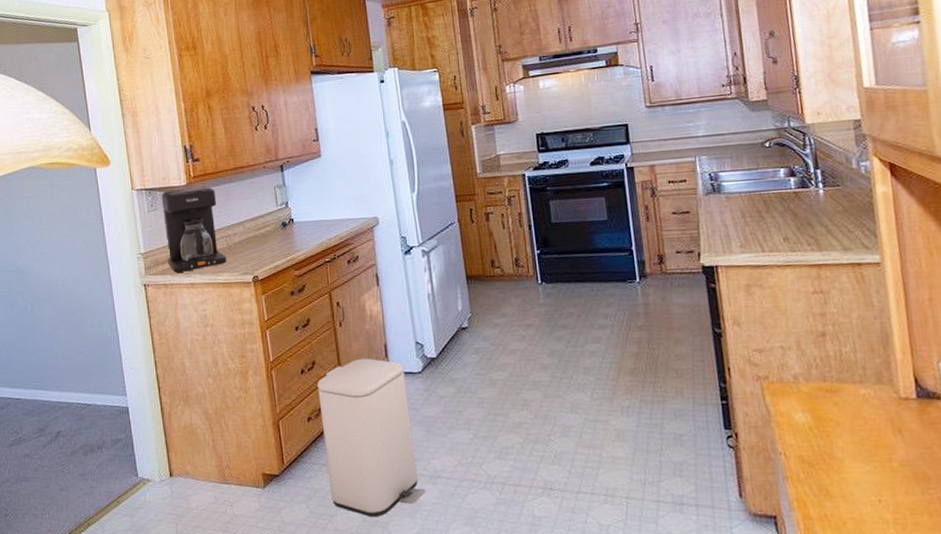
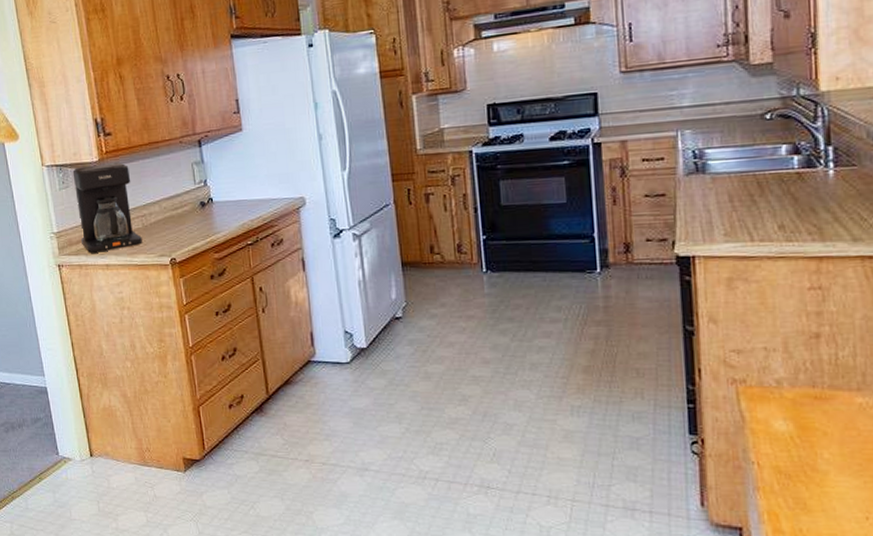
pedal bin: present [316,358,425,516] -> none [238,346,352,505]

